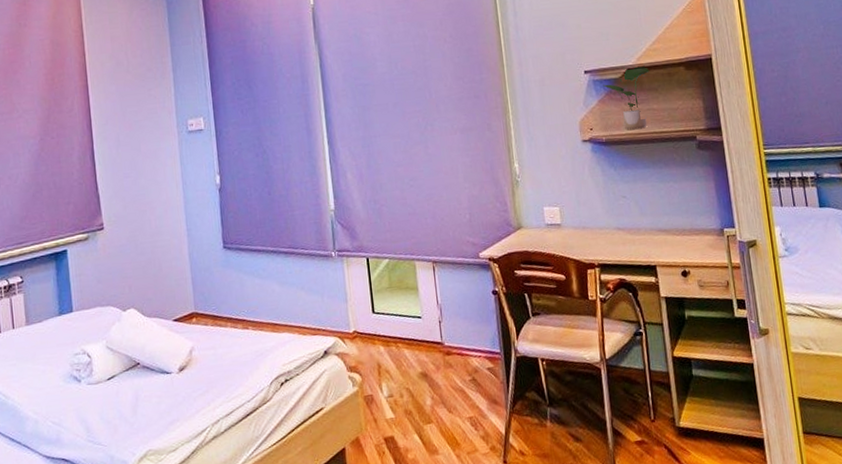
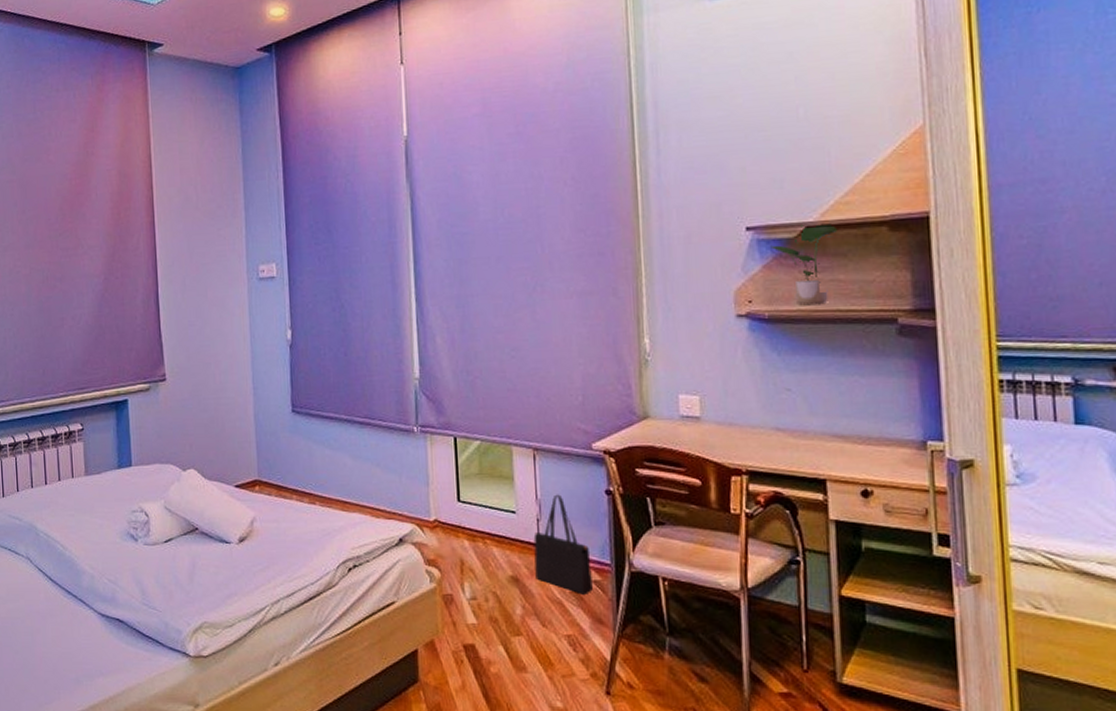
tote bag: none [437,298,488,381] -> present [533,494,593,595]

